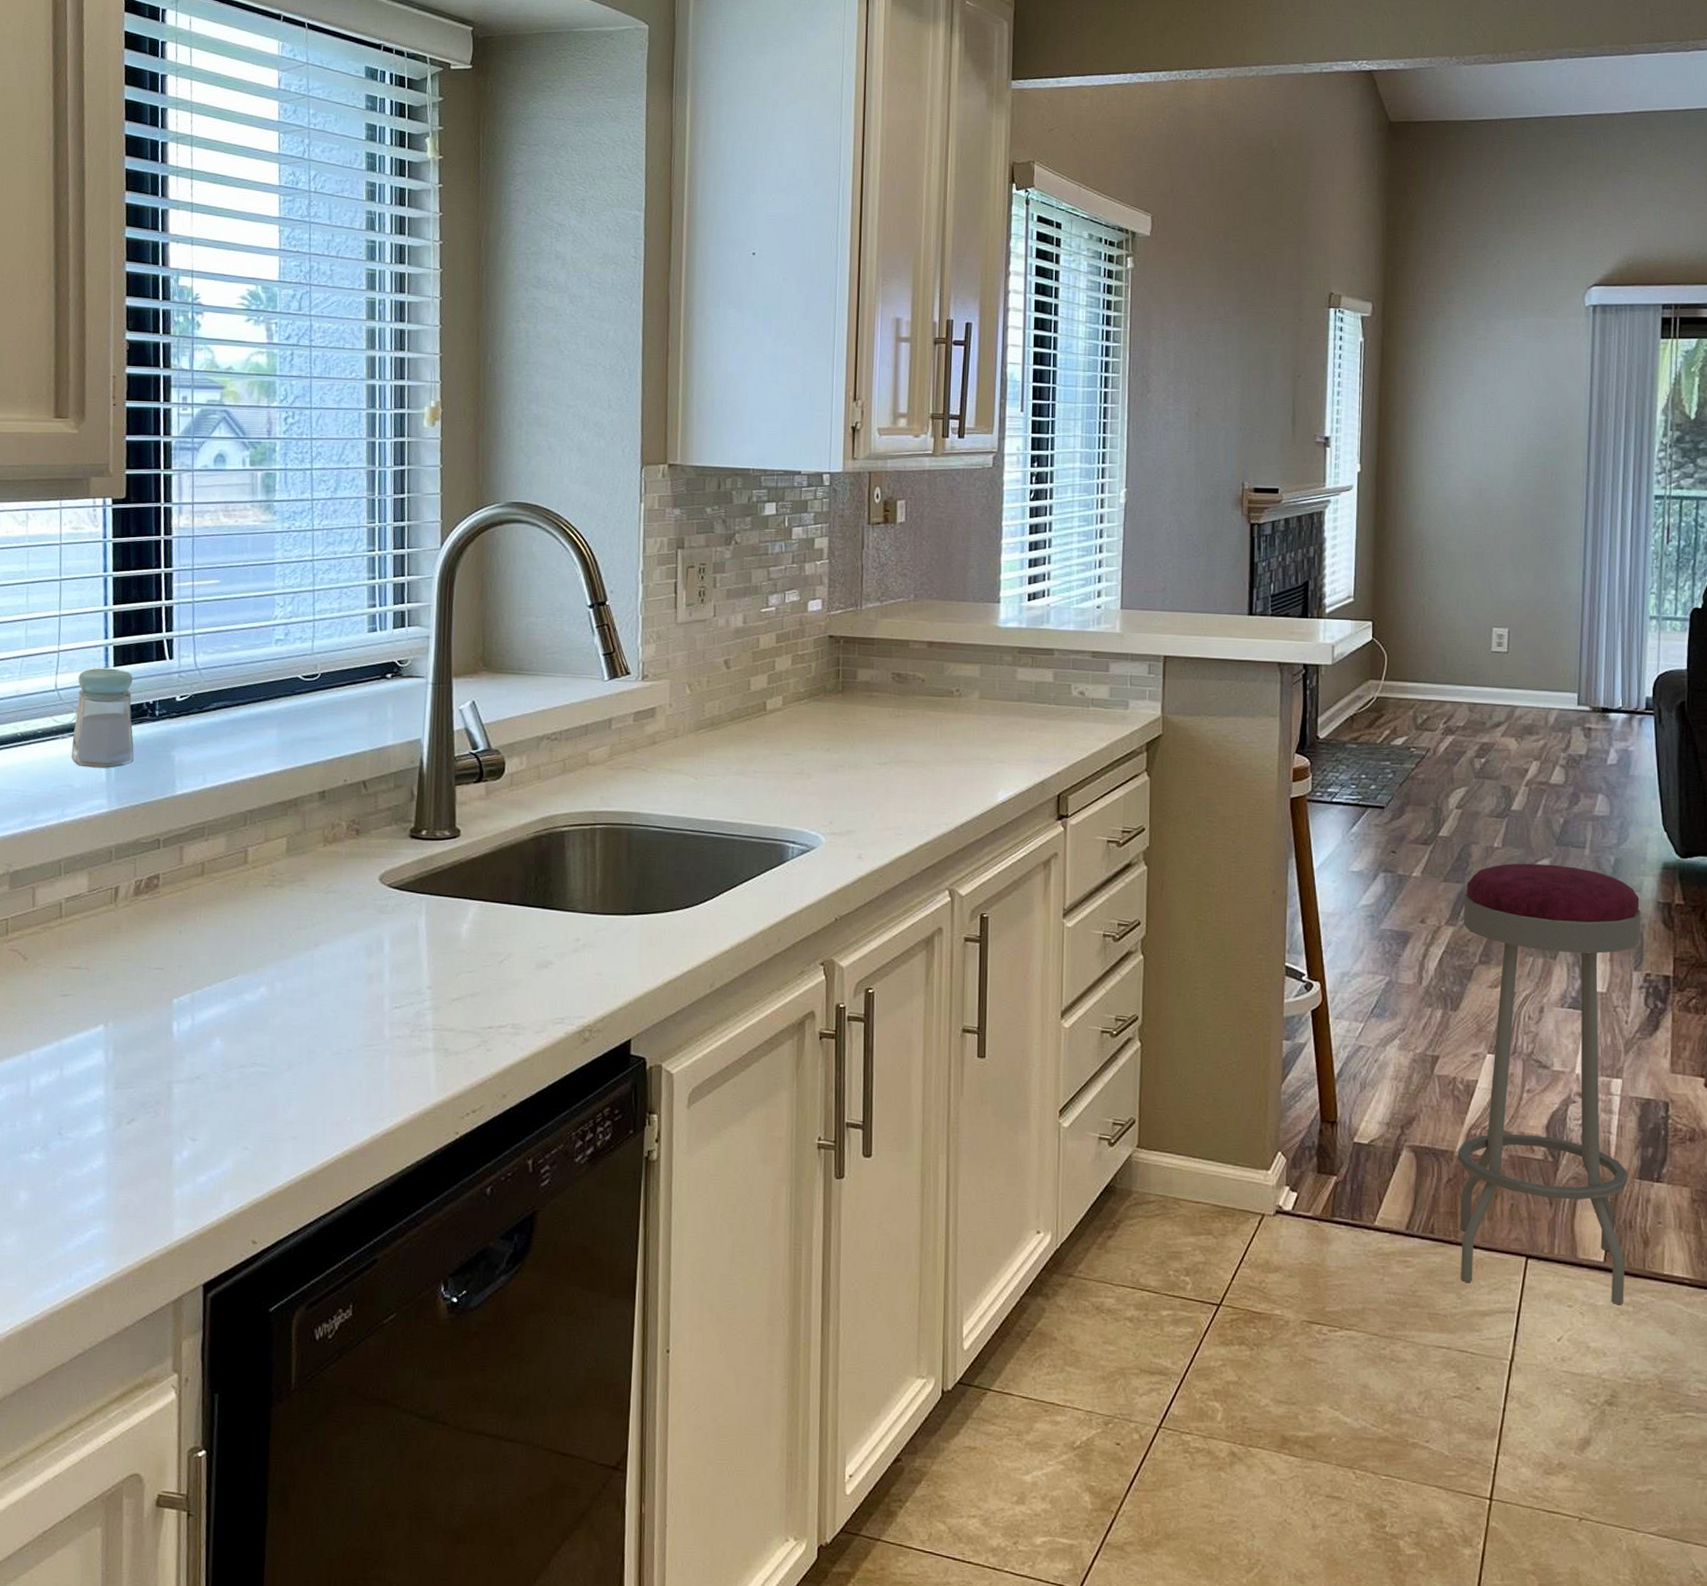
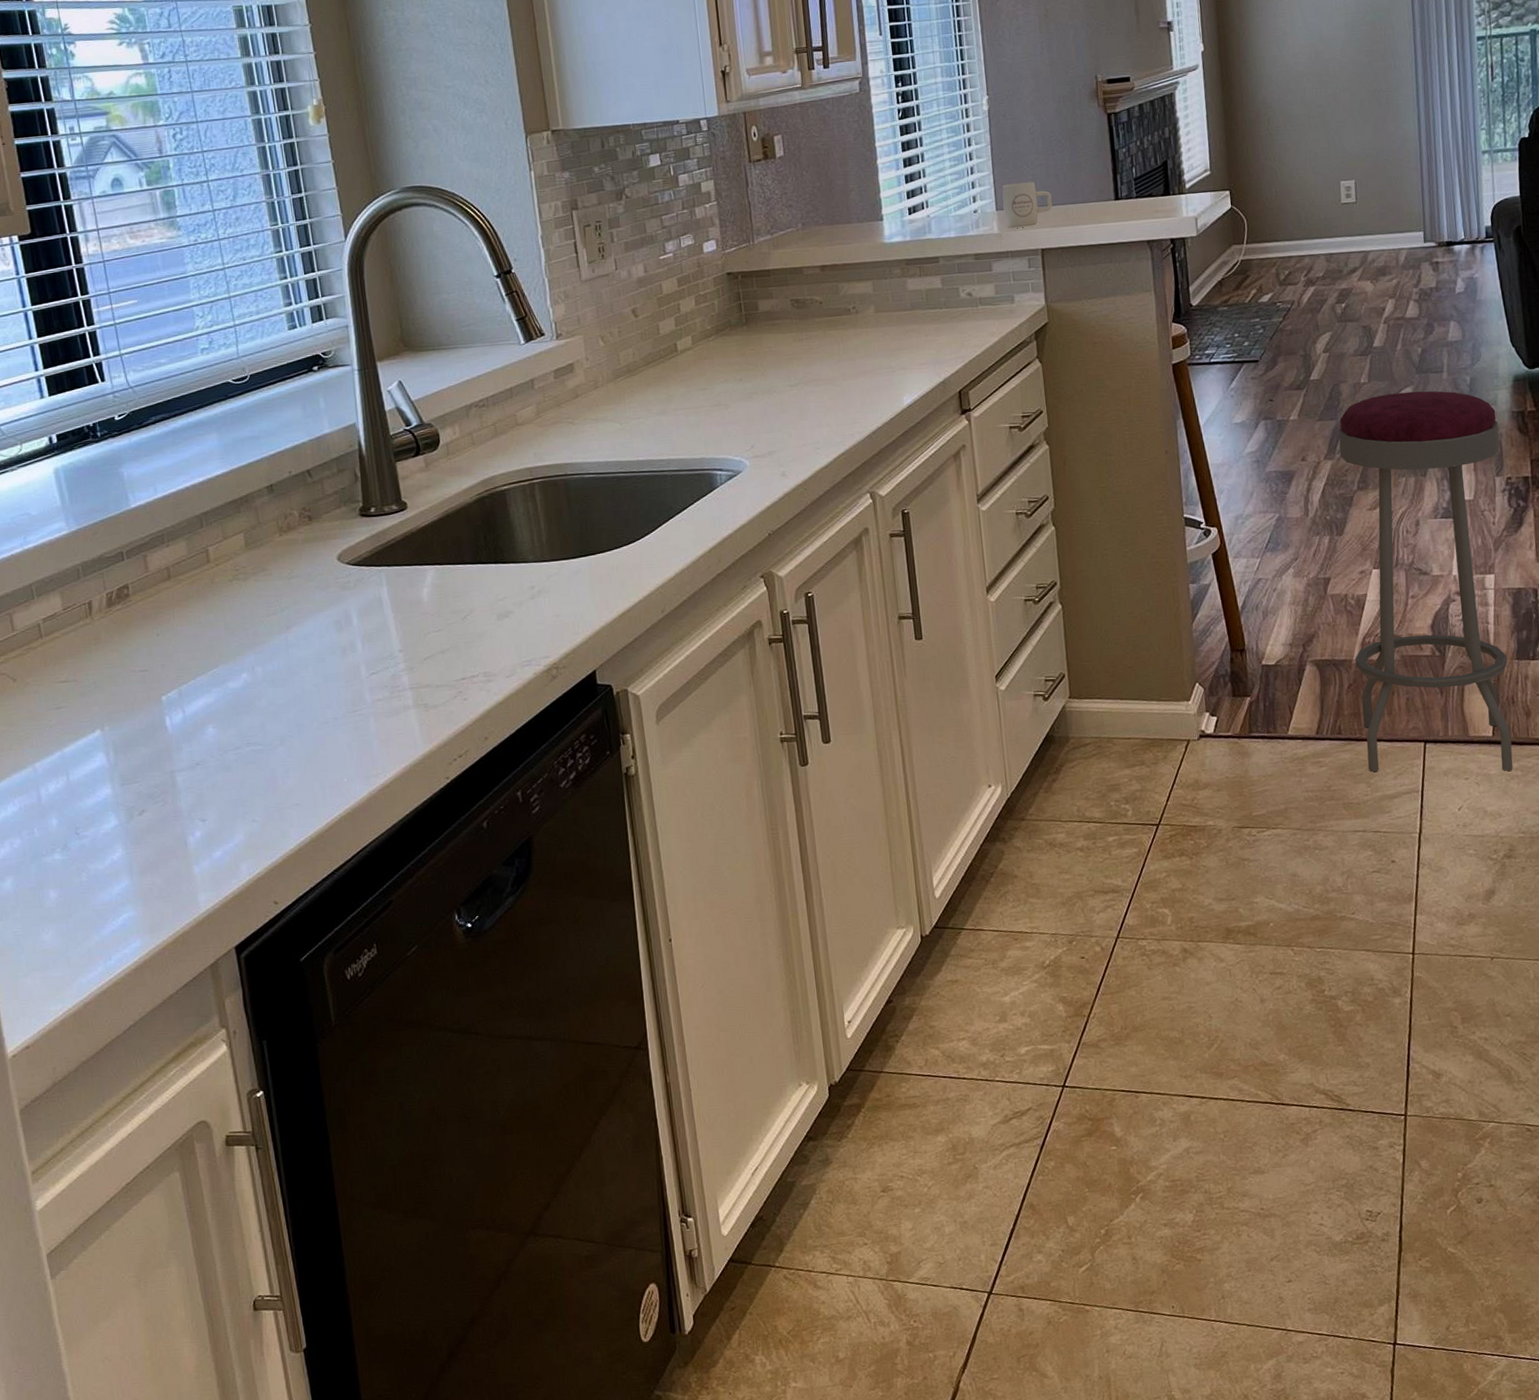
salt shaker: present [71,668,134,768] -> none [16,397,84,495]
mug: none [1128,583,1181,631] -> present [1002,182,1053,228]

